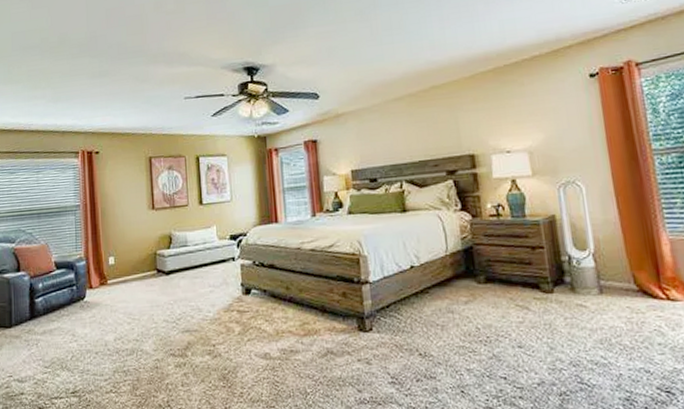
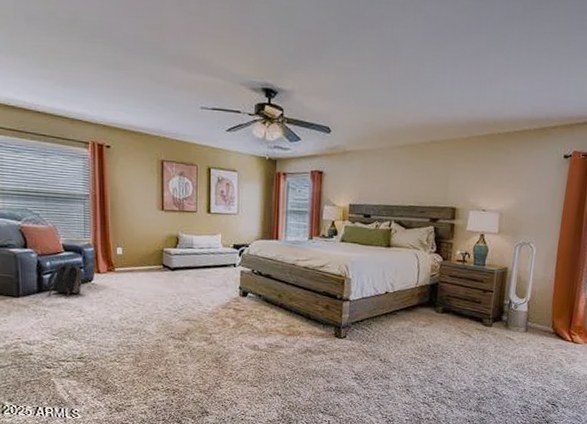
backpack: none [40,280,75,321] -> present [47,261,83,297]

